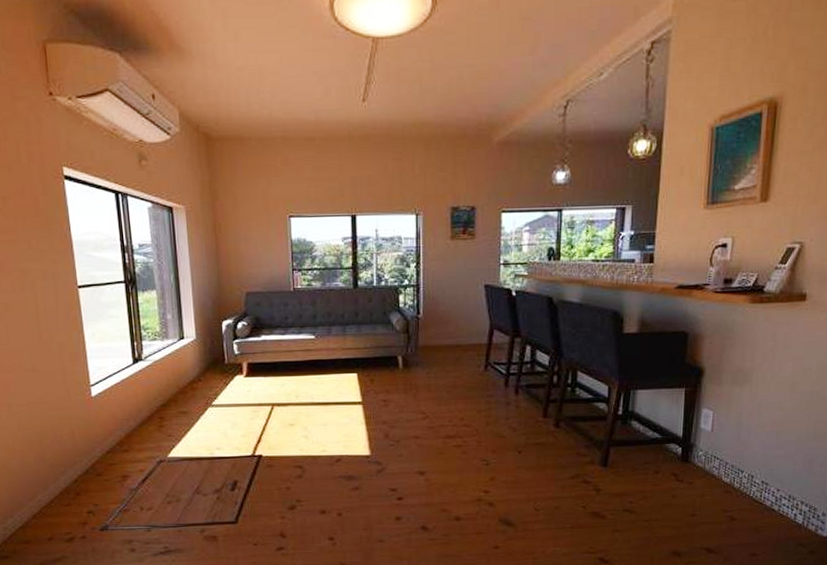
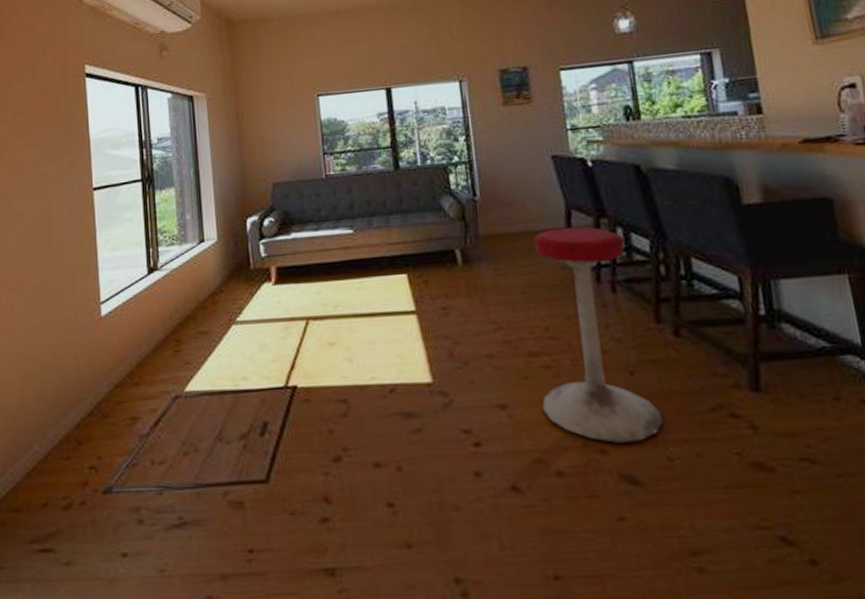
stool: none [452,343,536,499] -> present [533,227,664,443]

